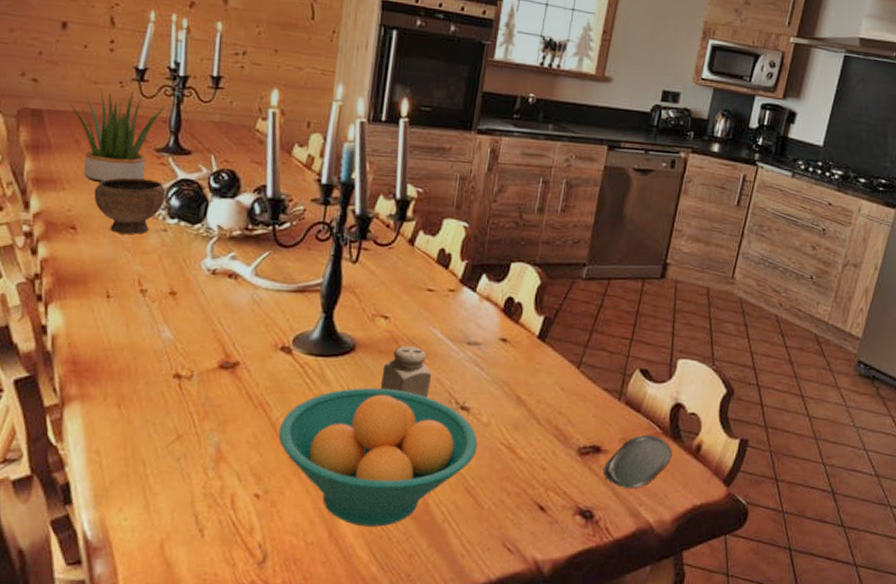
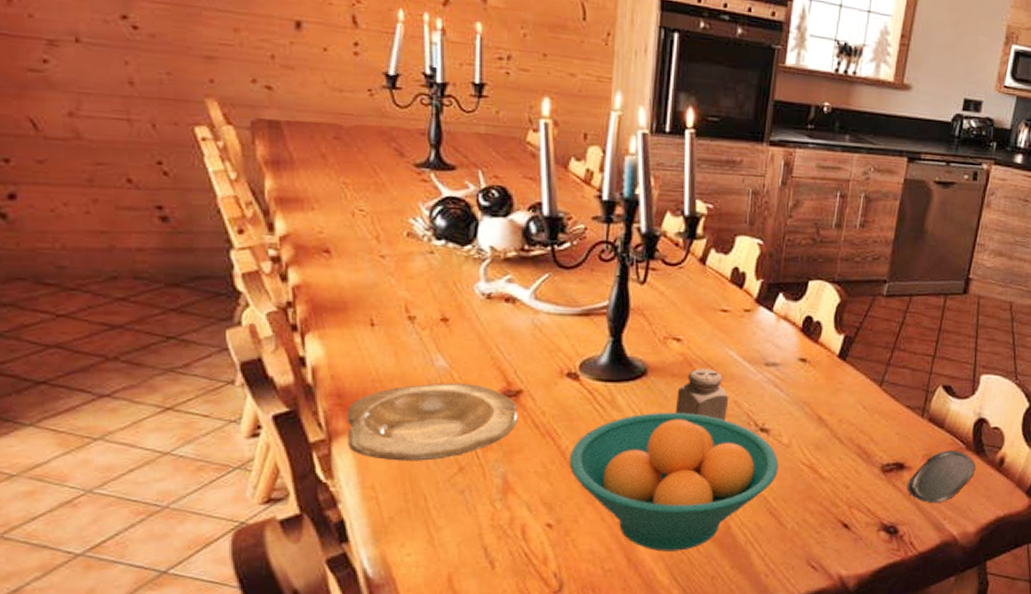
potted plant: present [70,89,165,183] -> none [312,97,423,202]
plate: none [78,353,234,428] -> present [348,382,518,461]
bowl: present [93,177,166,234] -> none [347,195,429,257]

